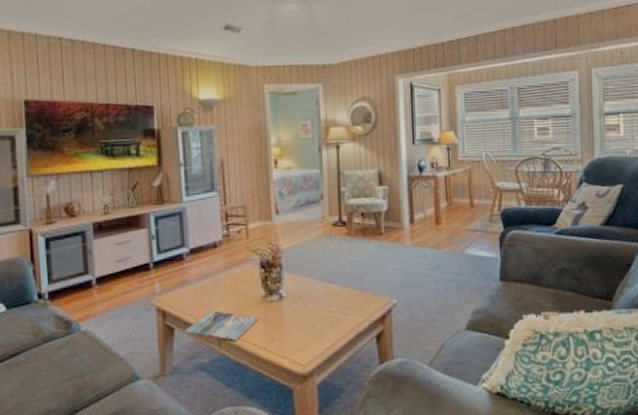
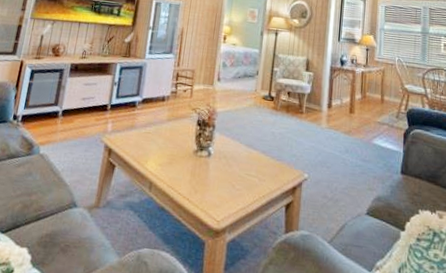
magazine: present [183,310,260,342] -> none [122,155,188,188]

